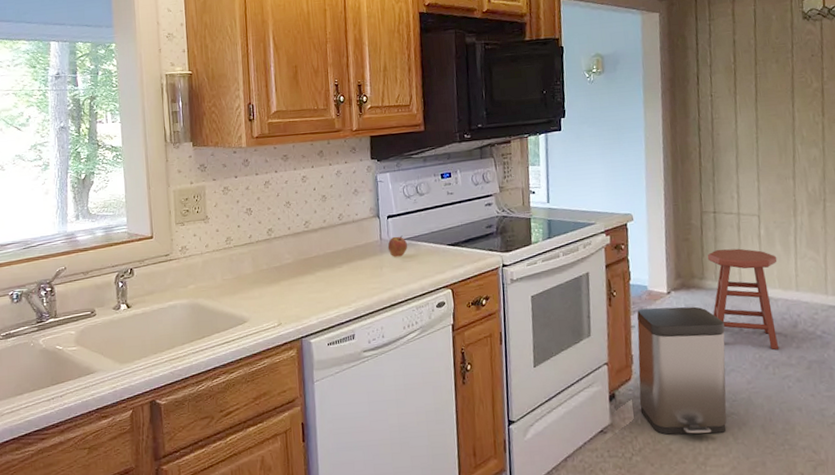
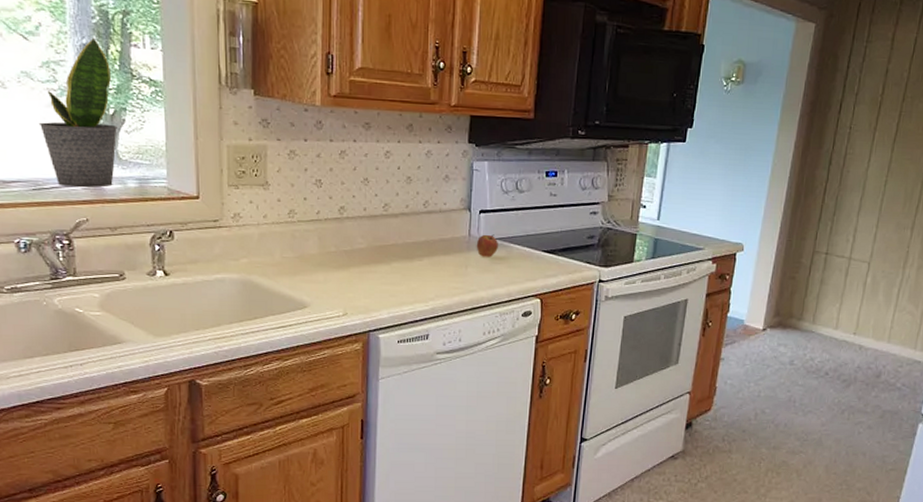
potted plant: none [28,120,88,243] -> present [38,37,118,188]
pedal bin: present [636,306,727,435] -> none [714,342,812,469]
stool: present [707,248,779,350] -> none [803,292,877,397]

